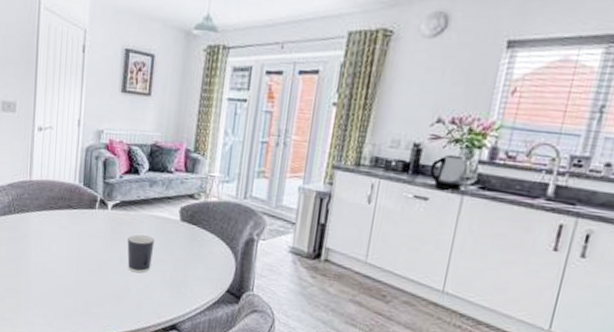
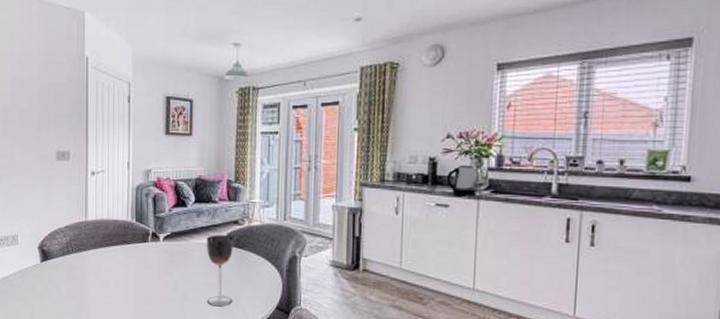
mug: present [127,235,155,273] -> none [180,262,205,299]
wineglass: none [154,207,187,284] -> present [206,235,233,307]

